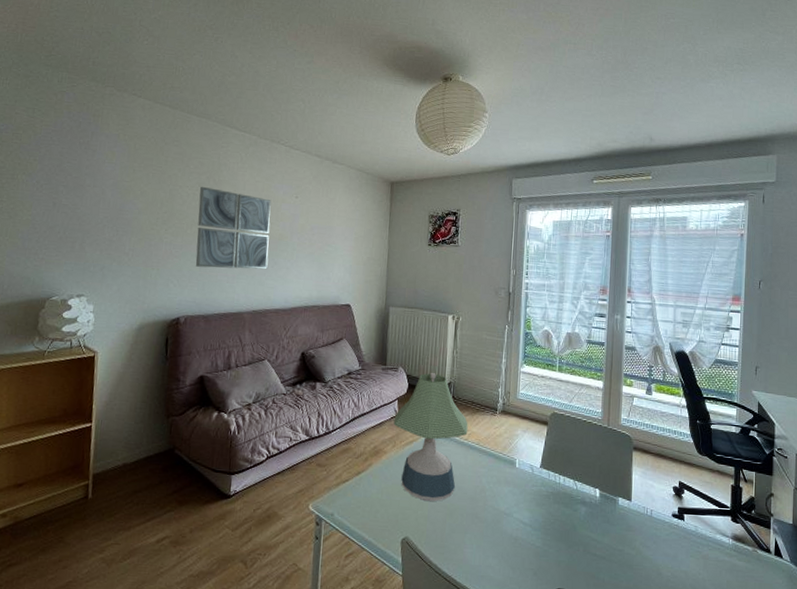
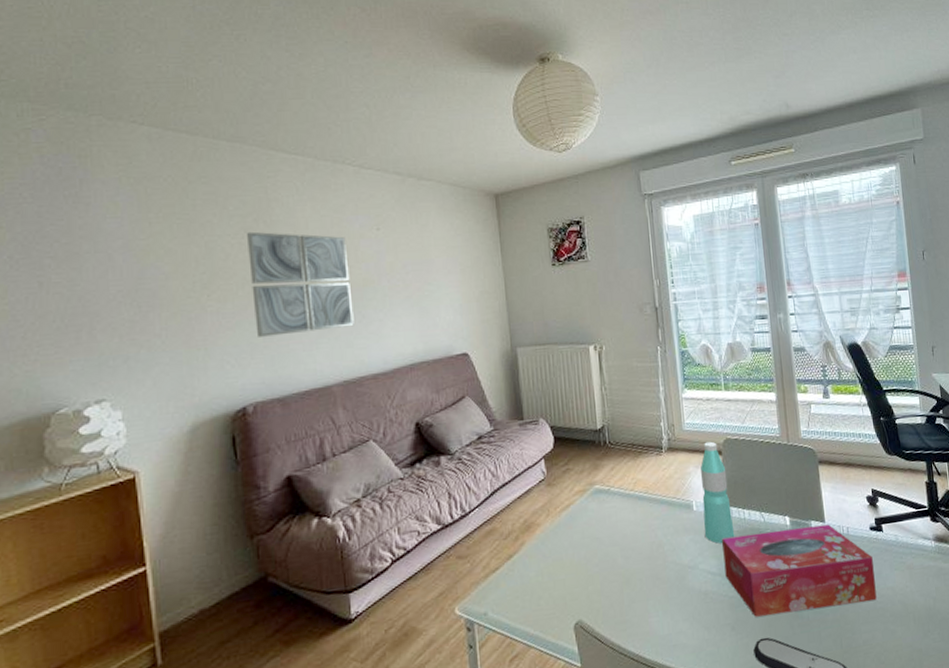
desk lamp: present [393,373,468,502] -> none [543,418,633,573]
water bottle: none [522,412,550,500] -> present [700,441,735,544]
tissue box: none [535,496,671,579] -> present [722,524,877,617]

